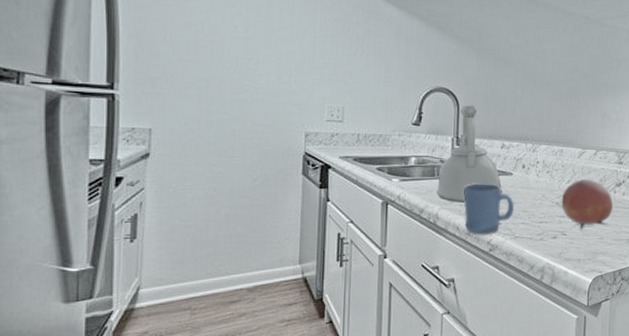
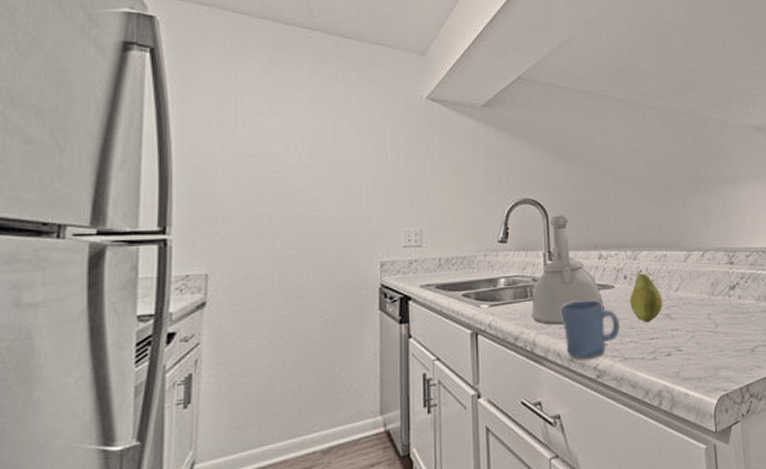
fruit: none [525,162,555,209] -> present [630,270,663,323]
fruit: present [561,179,614,228] -> none [671,284,730,341]

